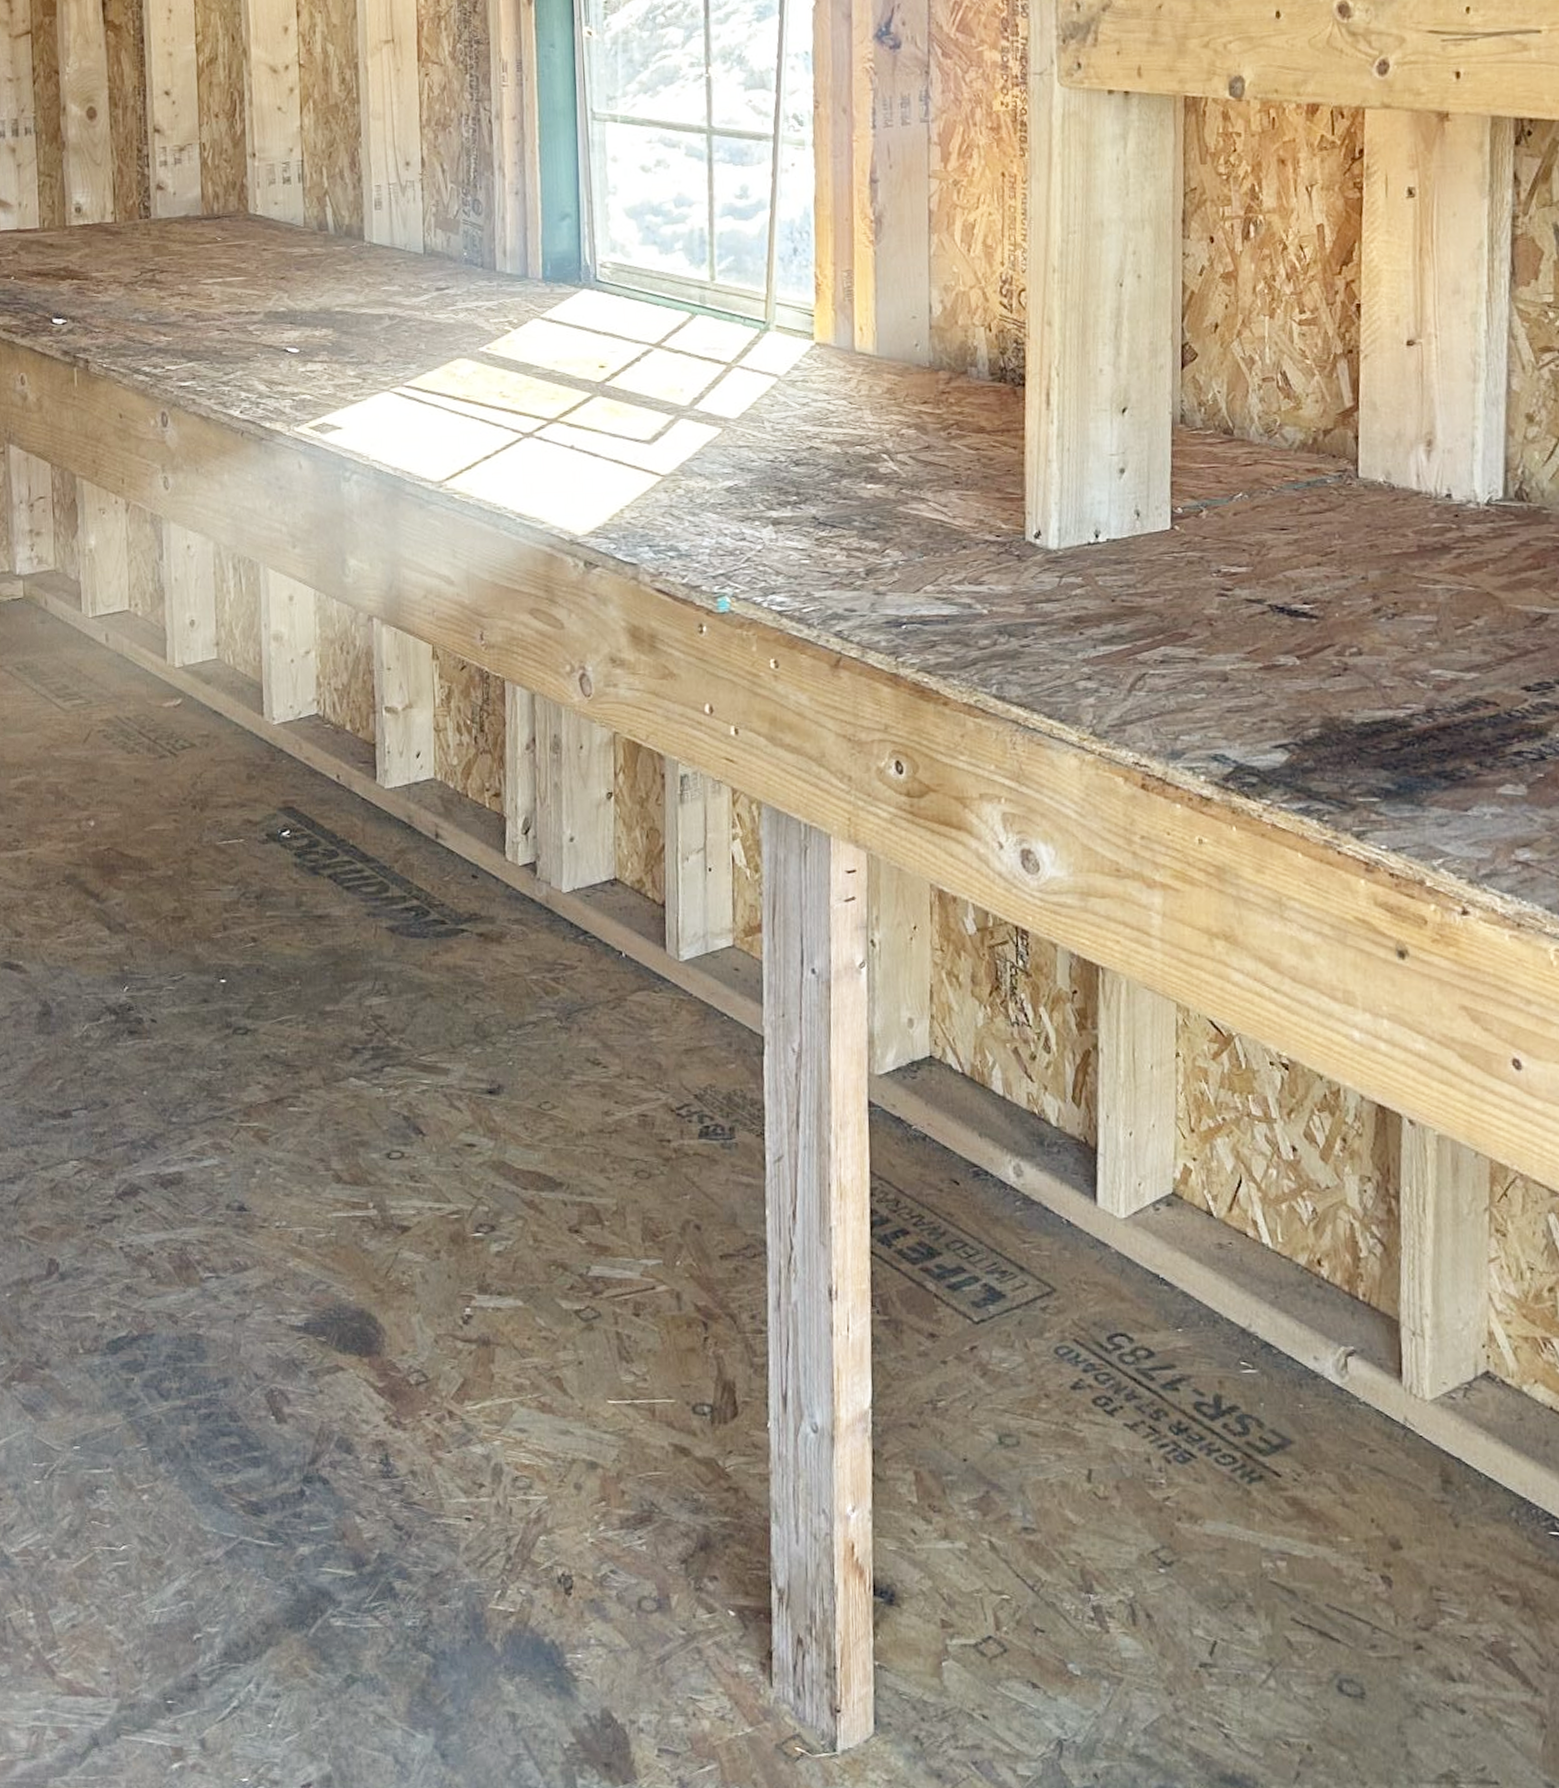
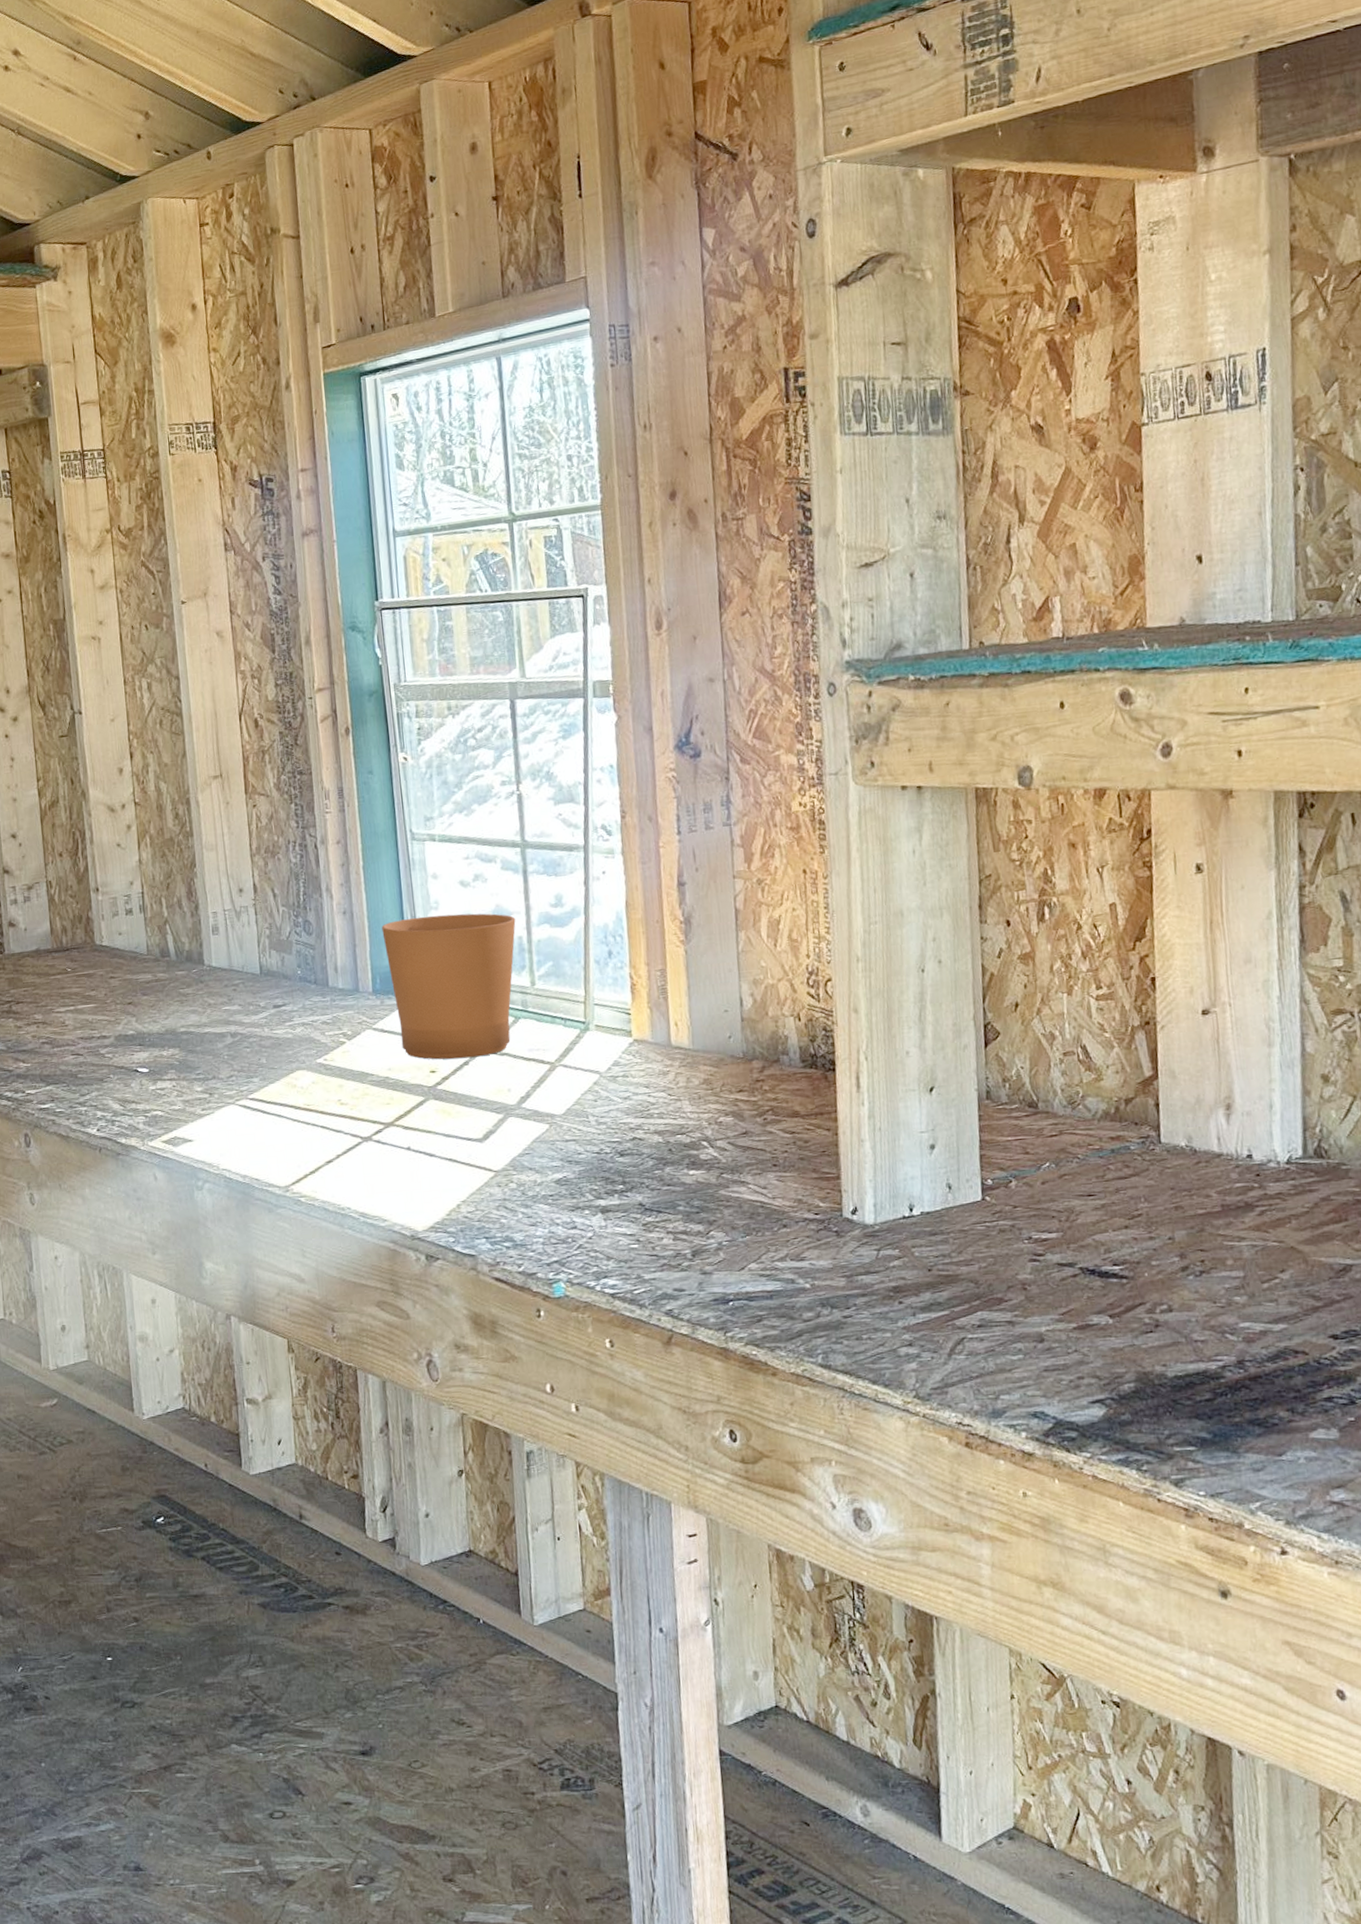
planter: none [555,200,698,355] -> present [382,913,516,1060]

